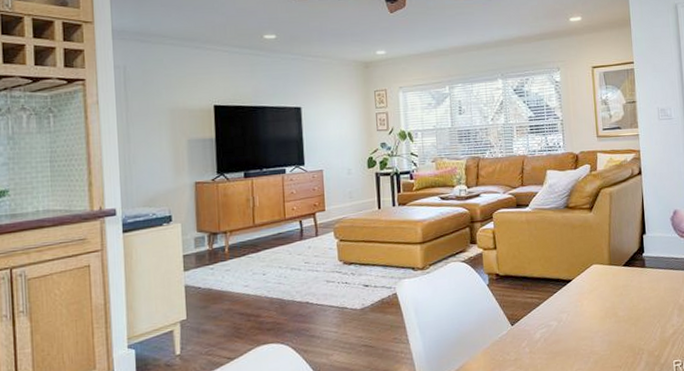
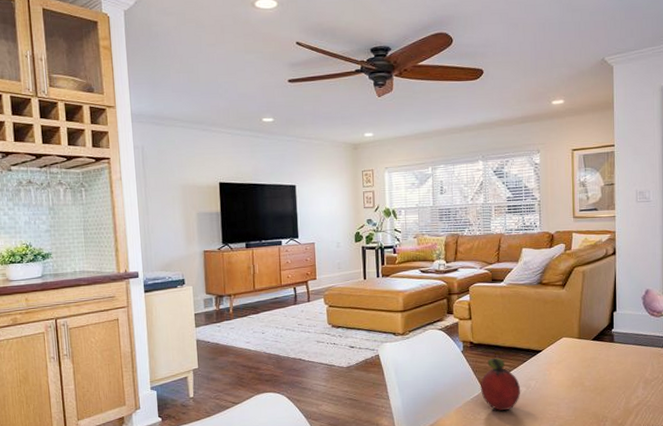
fruit: none [509,290,553,349] -> present [480,357,521,410]

